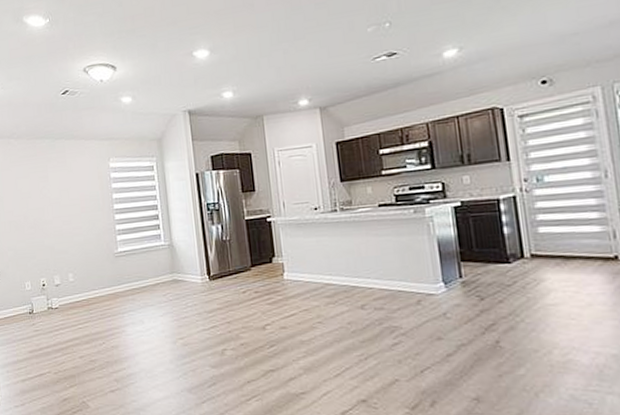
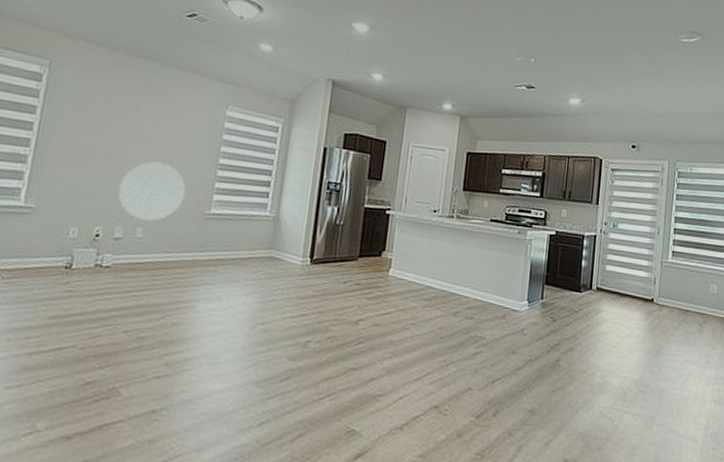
home mirror: none [48,218,96,267] -> present [118,161,186,221]

